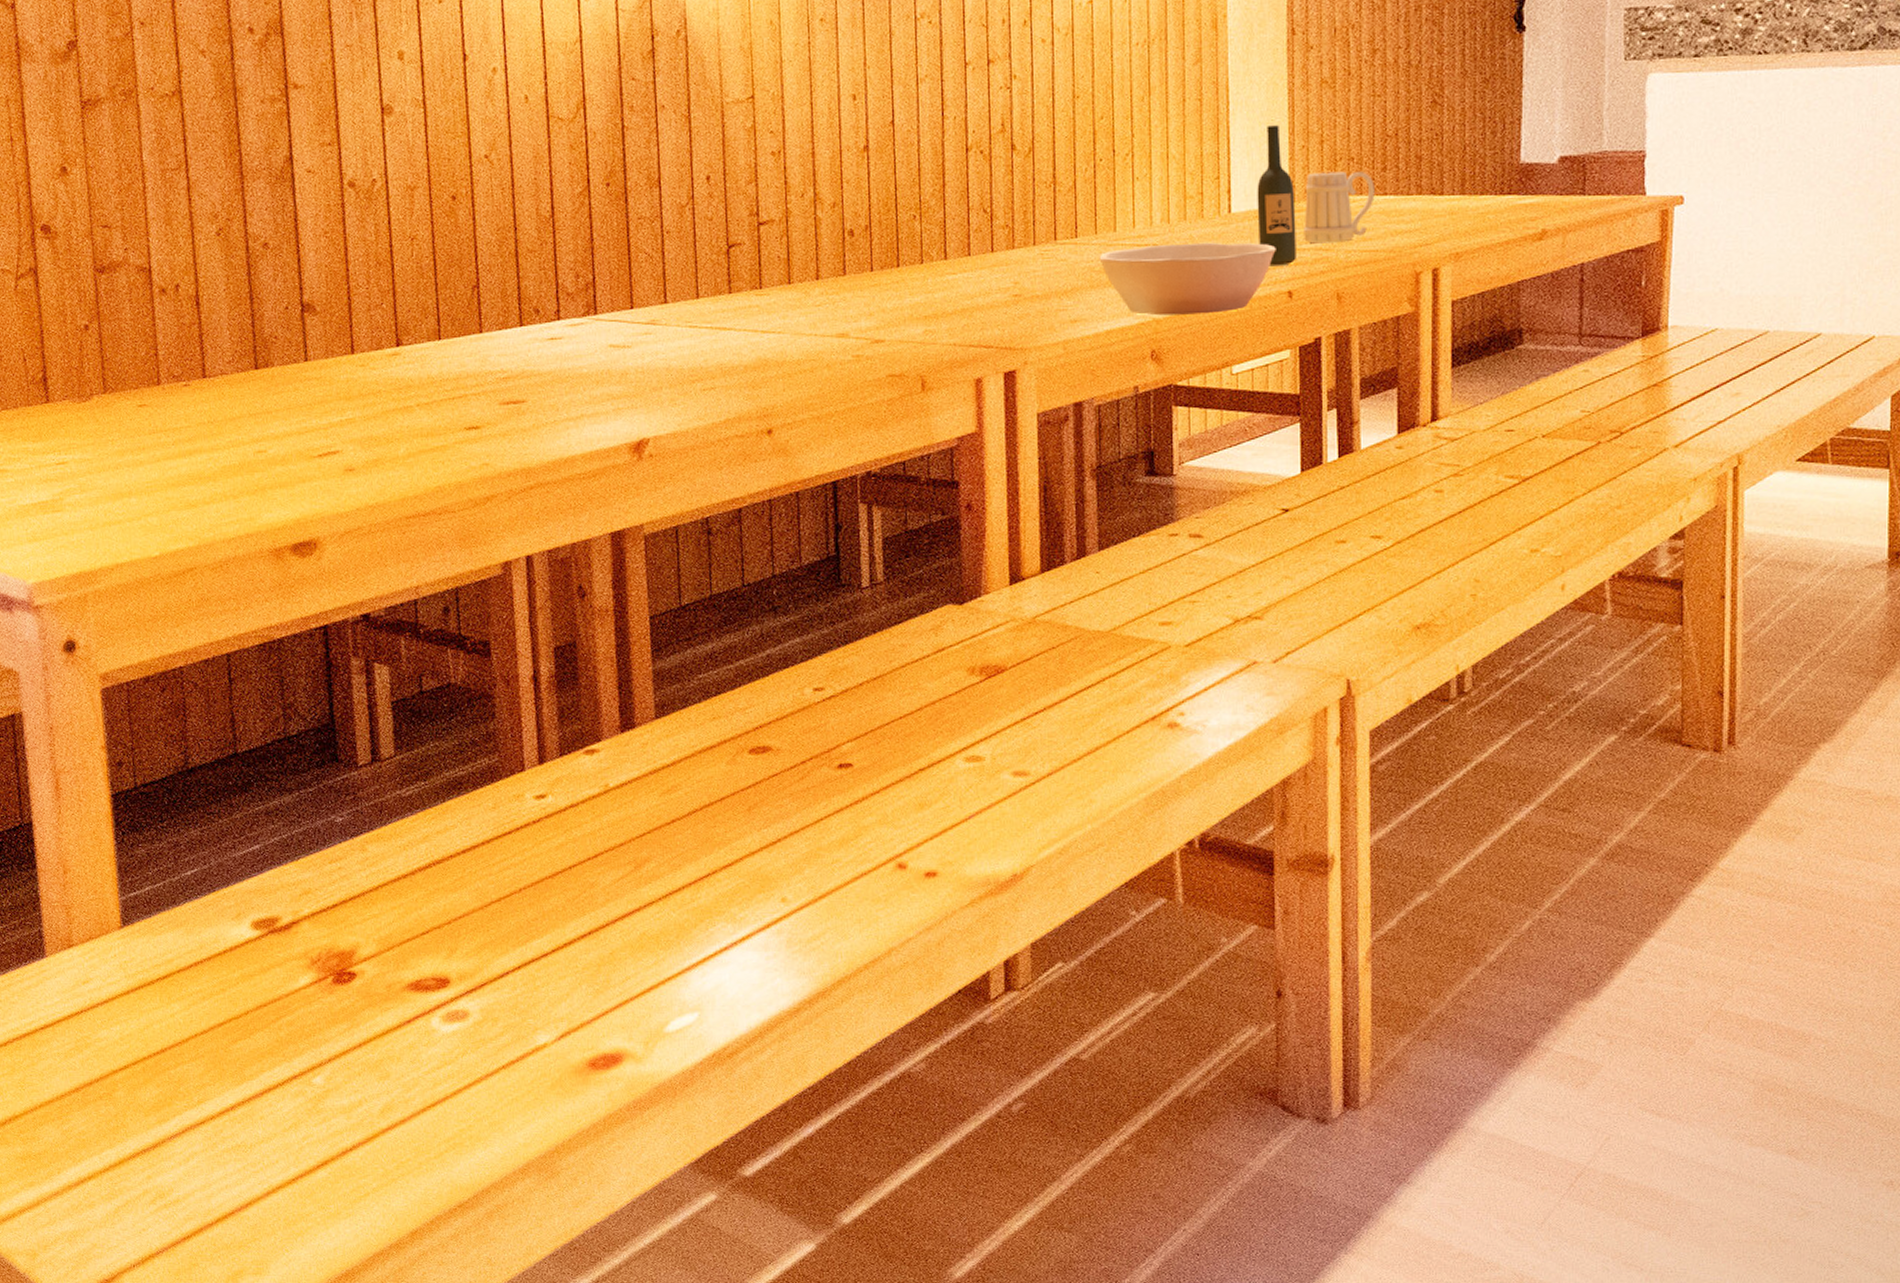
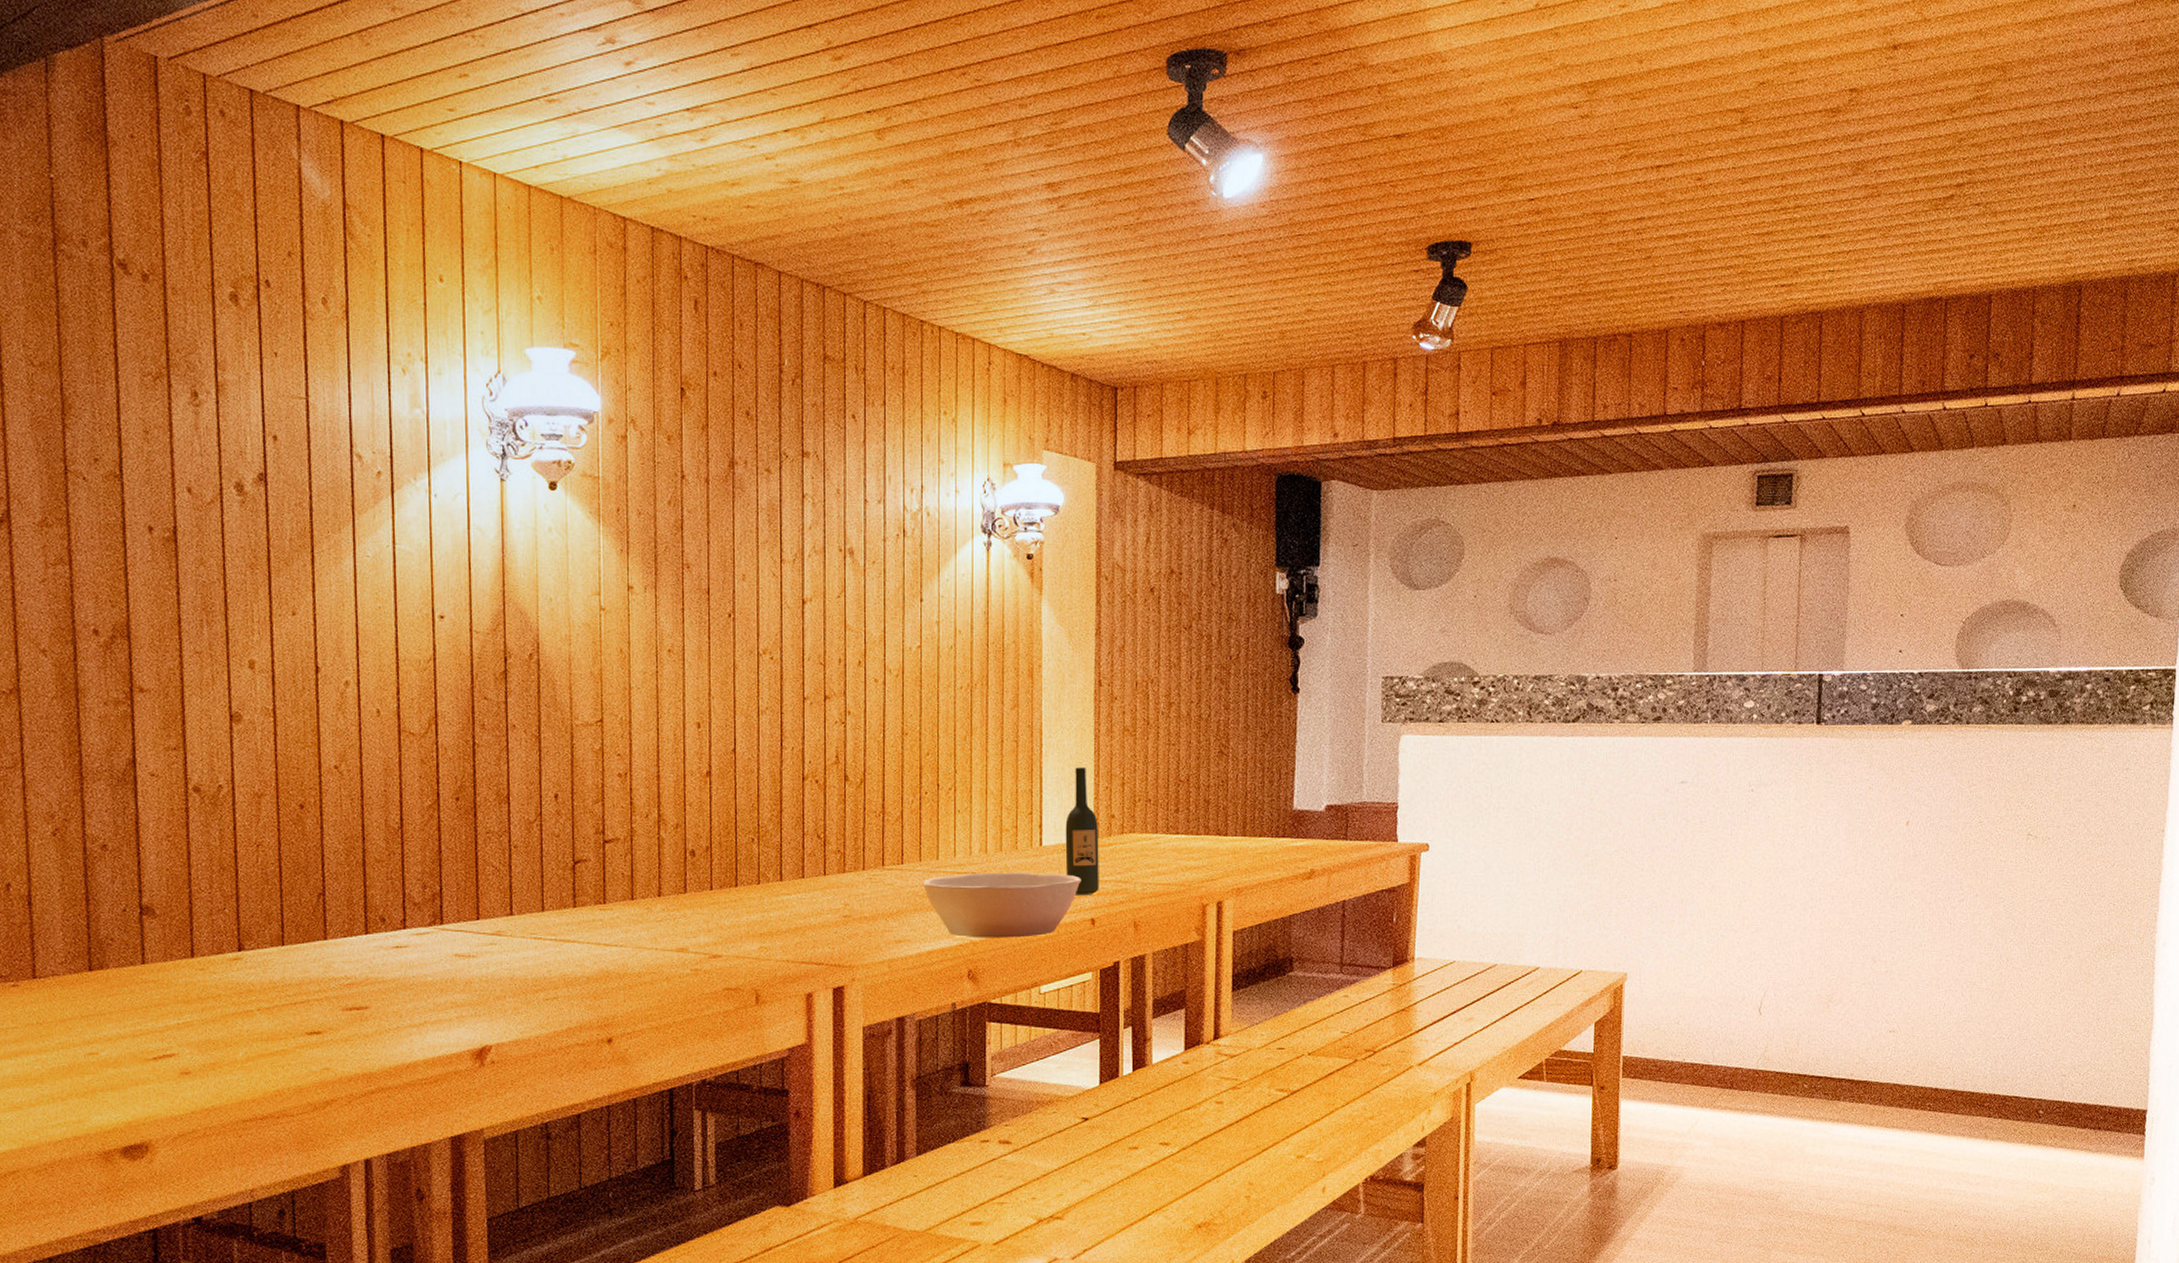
beer mug: present [1304,171,1375,244] -> none [1106,811,1168,876]

